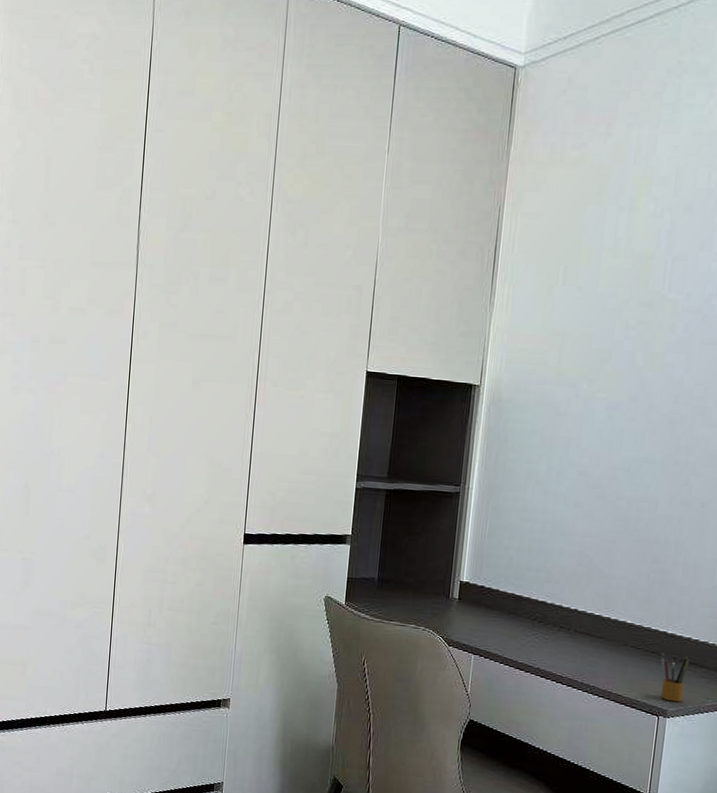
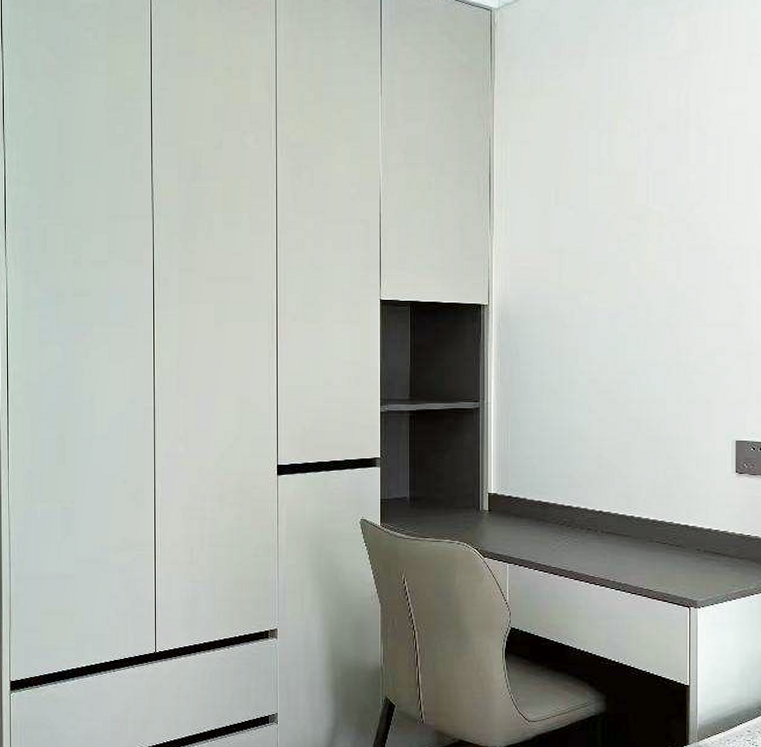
pencil box: present [660,652,690,702] -> none [686,544,713,592]

